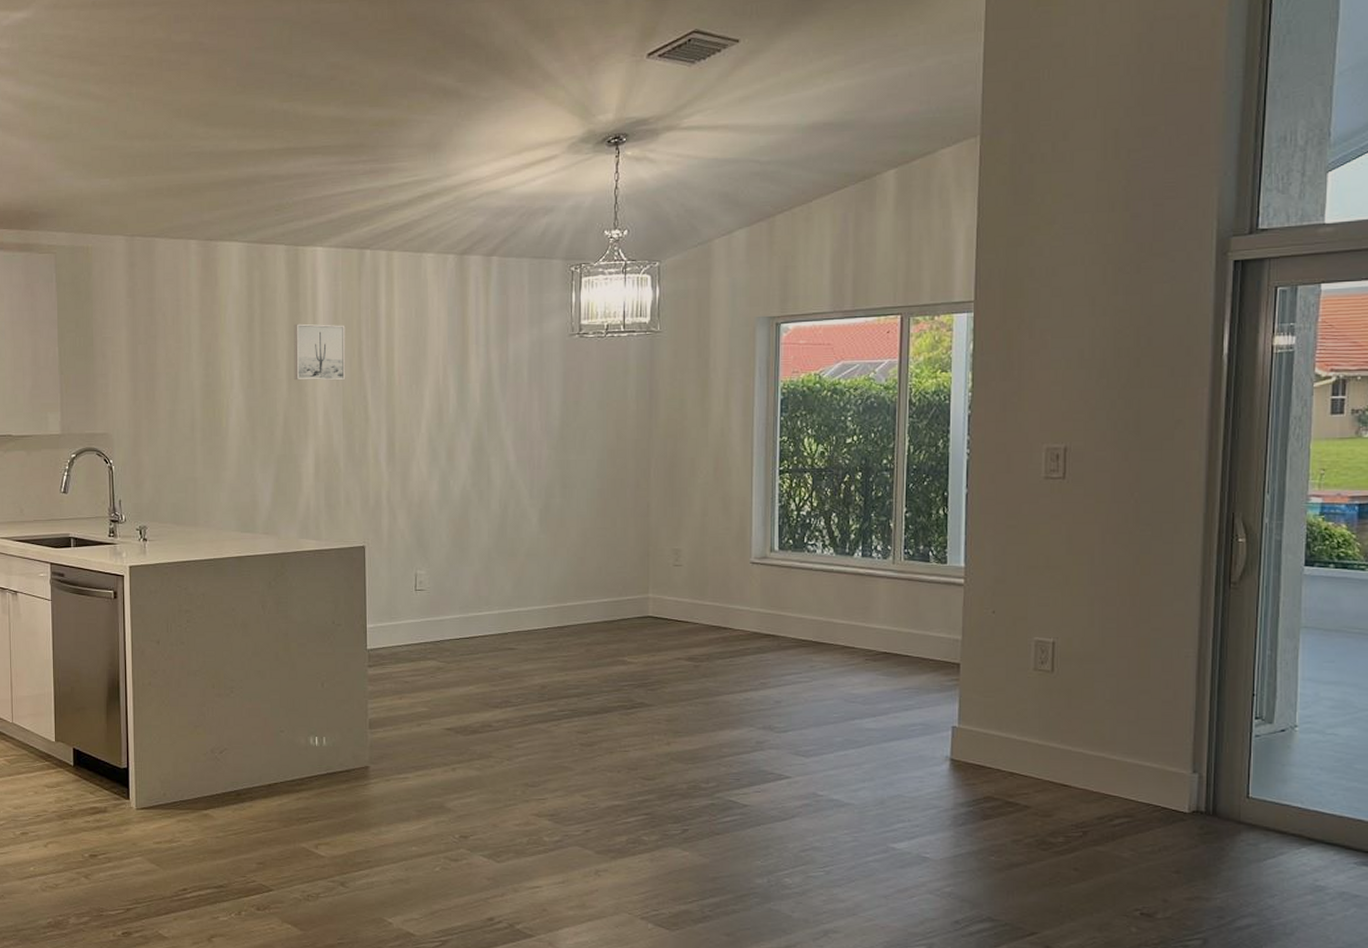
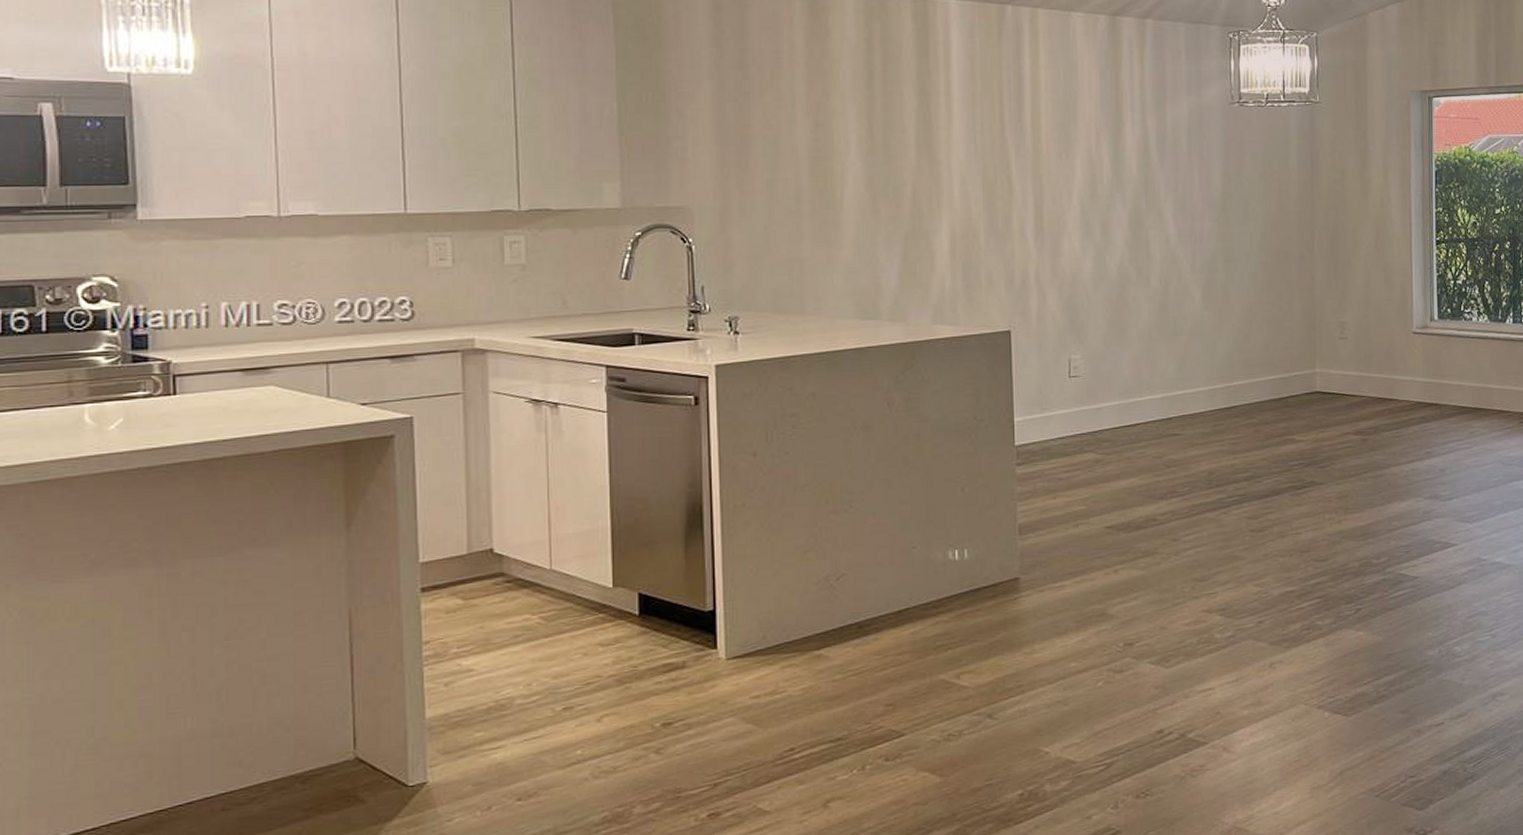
wall art: present [294,323,346,381] -> none [923,83,985,148]

